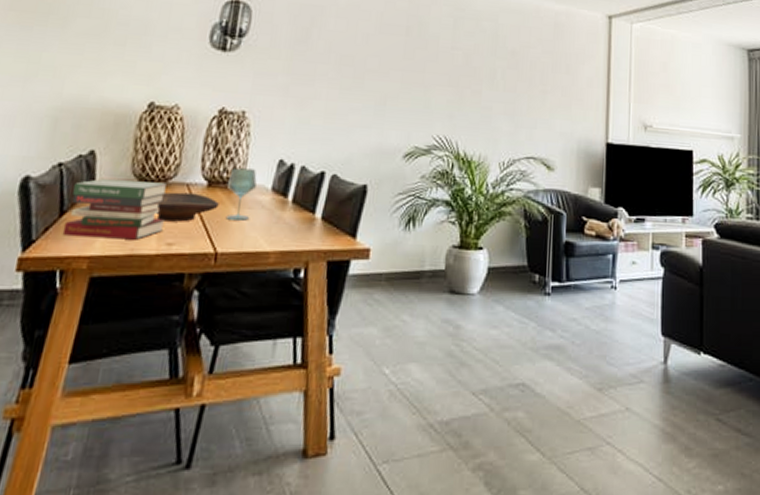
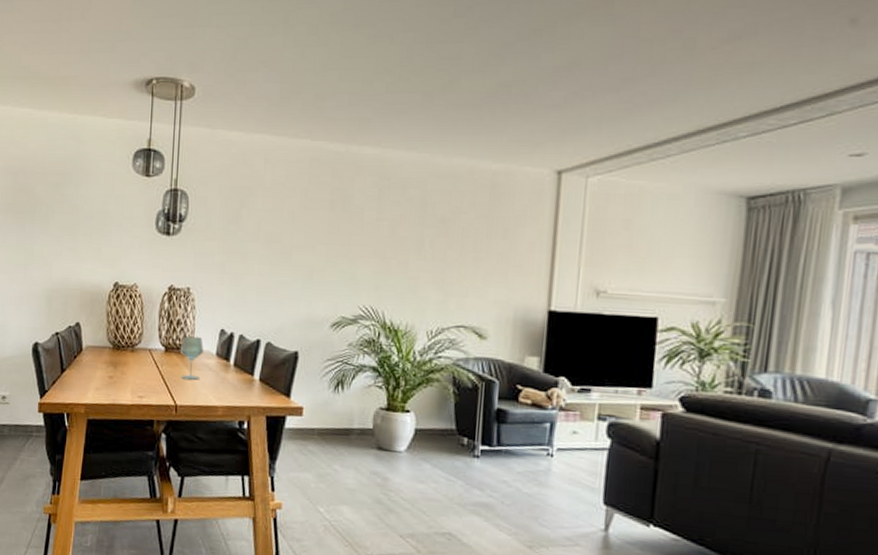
books: present [62,179,168,240] -> none [65,345,135,393]
decorative bowl: present [156,192,219,222] -> none [129,355,175,380]

